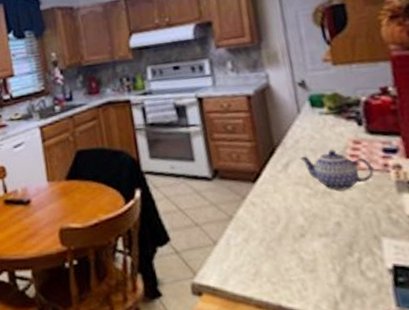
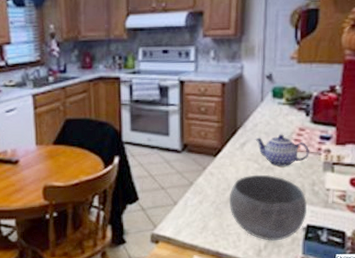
bowl: none [281,201,390,289] -> present [229,174,307,241]

